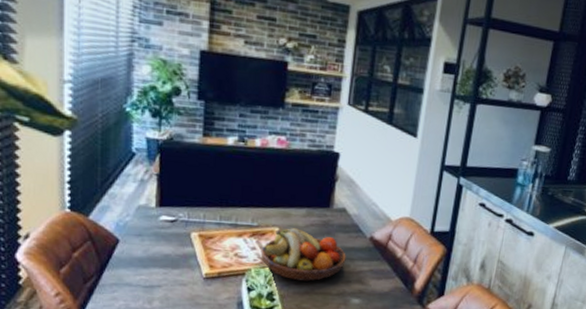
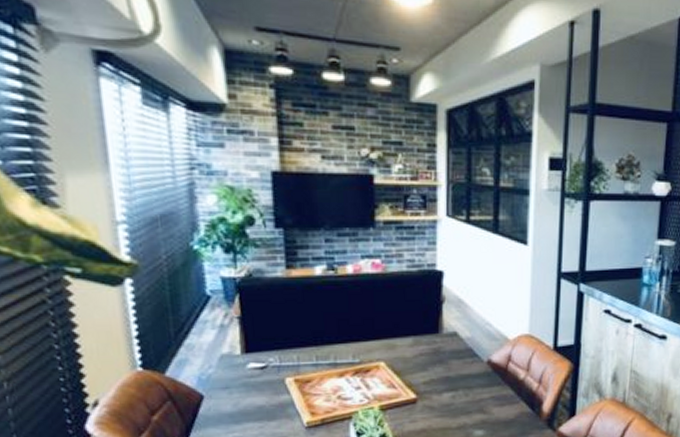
fruit bowl: present [260,228,346,282] -> none [367,360,463,418]

